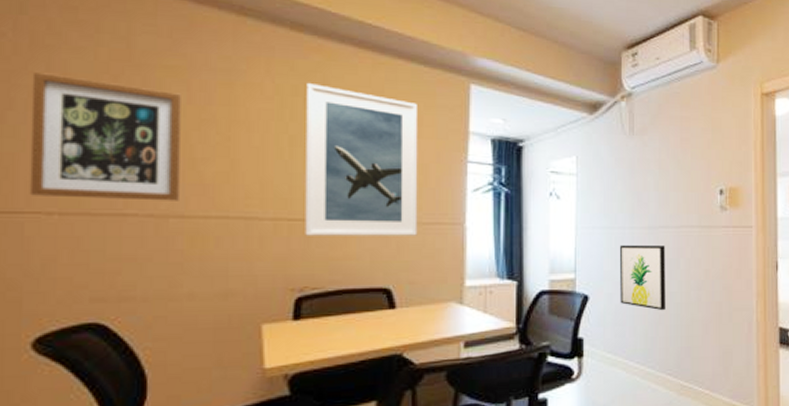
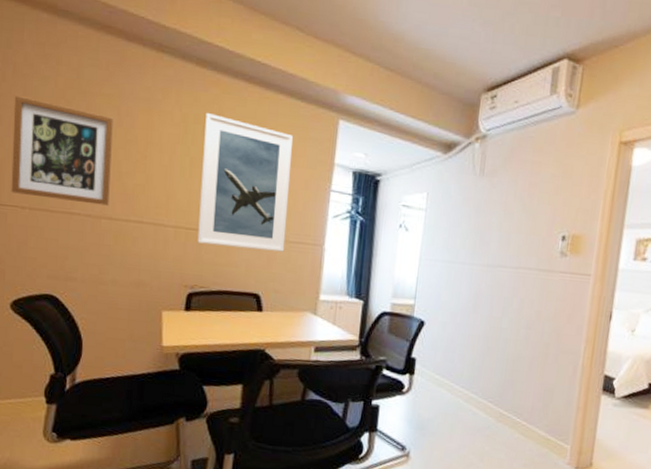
wall art: present [620,244,666,311] -> none [453,278,502,344]

